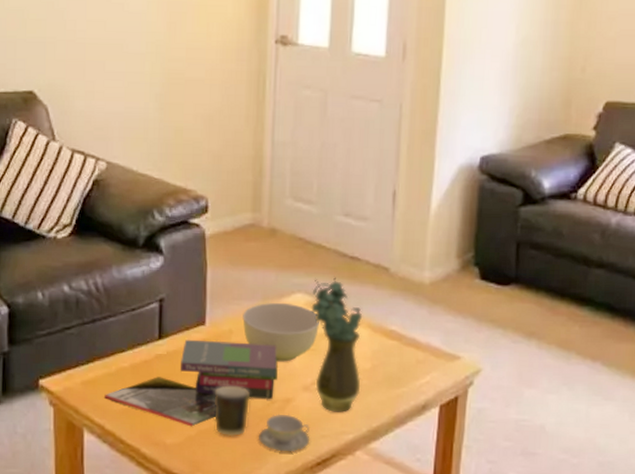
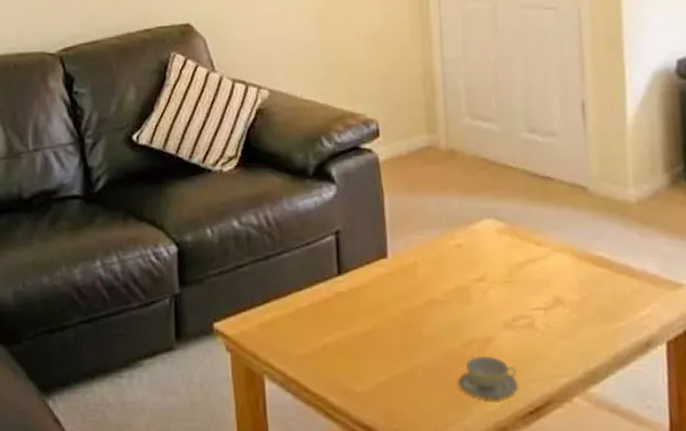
magazine: present [104,377,217,427] -> none [284,316,409,372]
books: present [181,339,278,399] -> none [364,274,473,338]
mug: present [214,385,251,437] -> none [404,324,446,383]
bowl: present [242,302,320,362] -> none [427,230,516,296]
vase: present [311,277,363,413] -> none [503,200,571,352]

